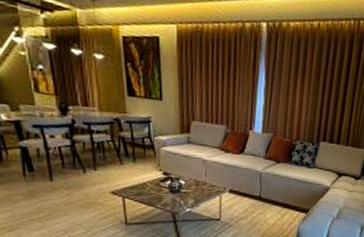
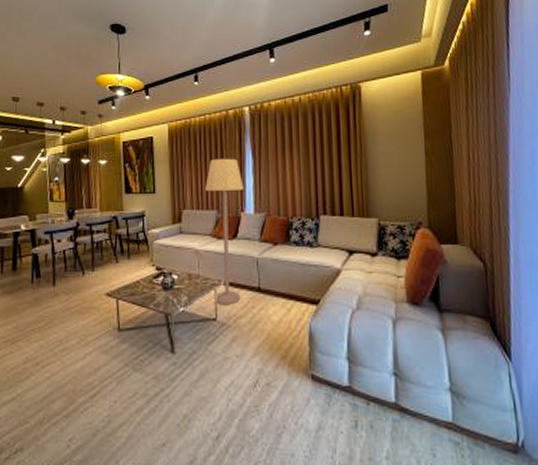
lamp: none [216,73,254,208] -> present [205,158,244,304]

